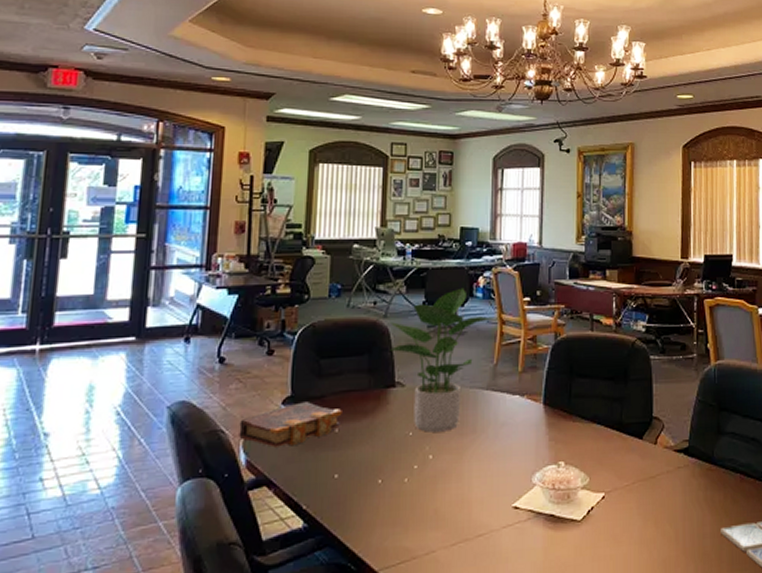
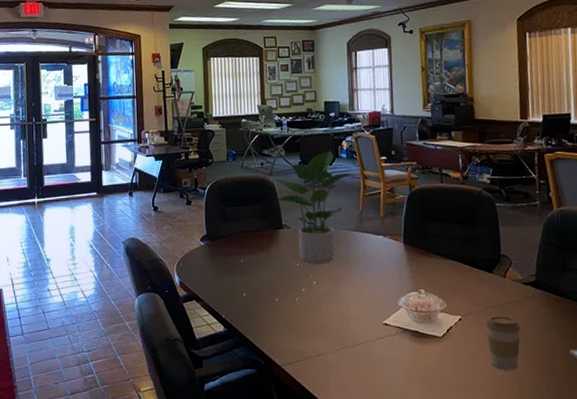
book: present [239,402,342,448] -> none [172,239,245,272]
coffee cup: none [631,491,670,557] -> present [485,316,521,370]

